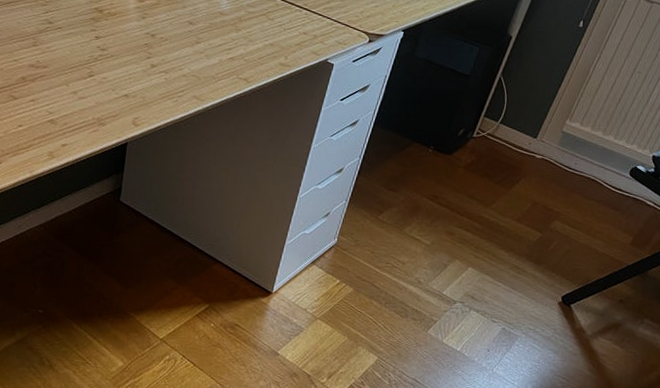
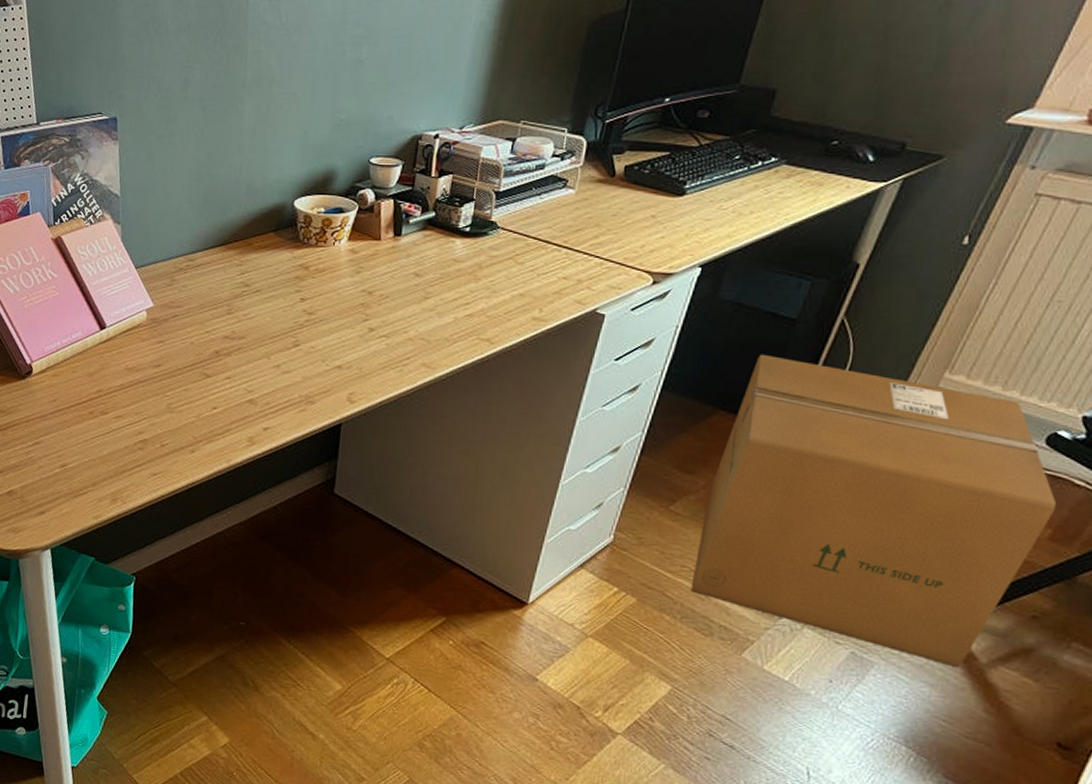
box: none [392,100,636,339] -> present [690,354,1057,668]

